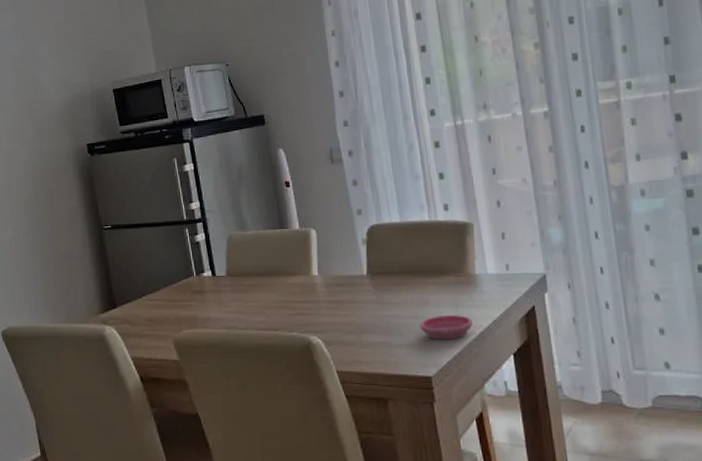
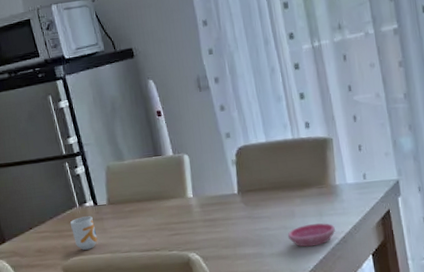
mug: none [185,287,213,323] -> present [70,216,98,250]

